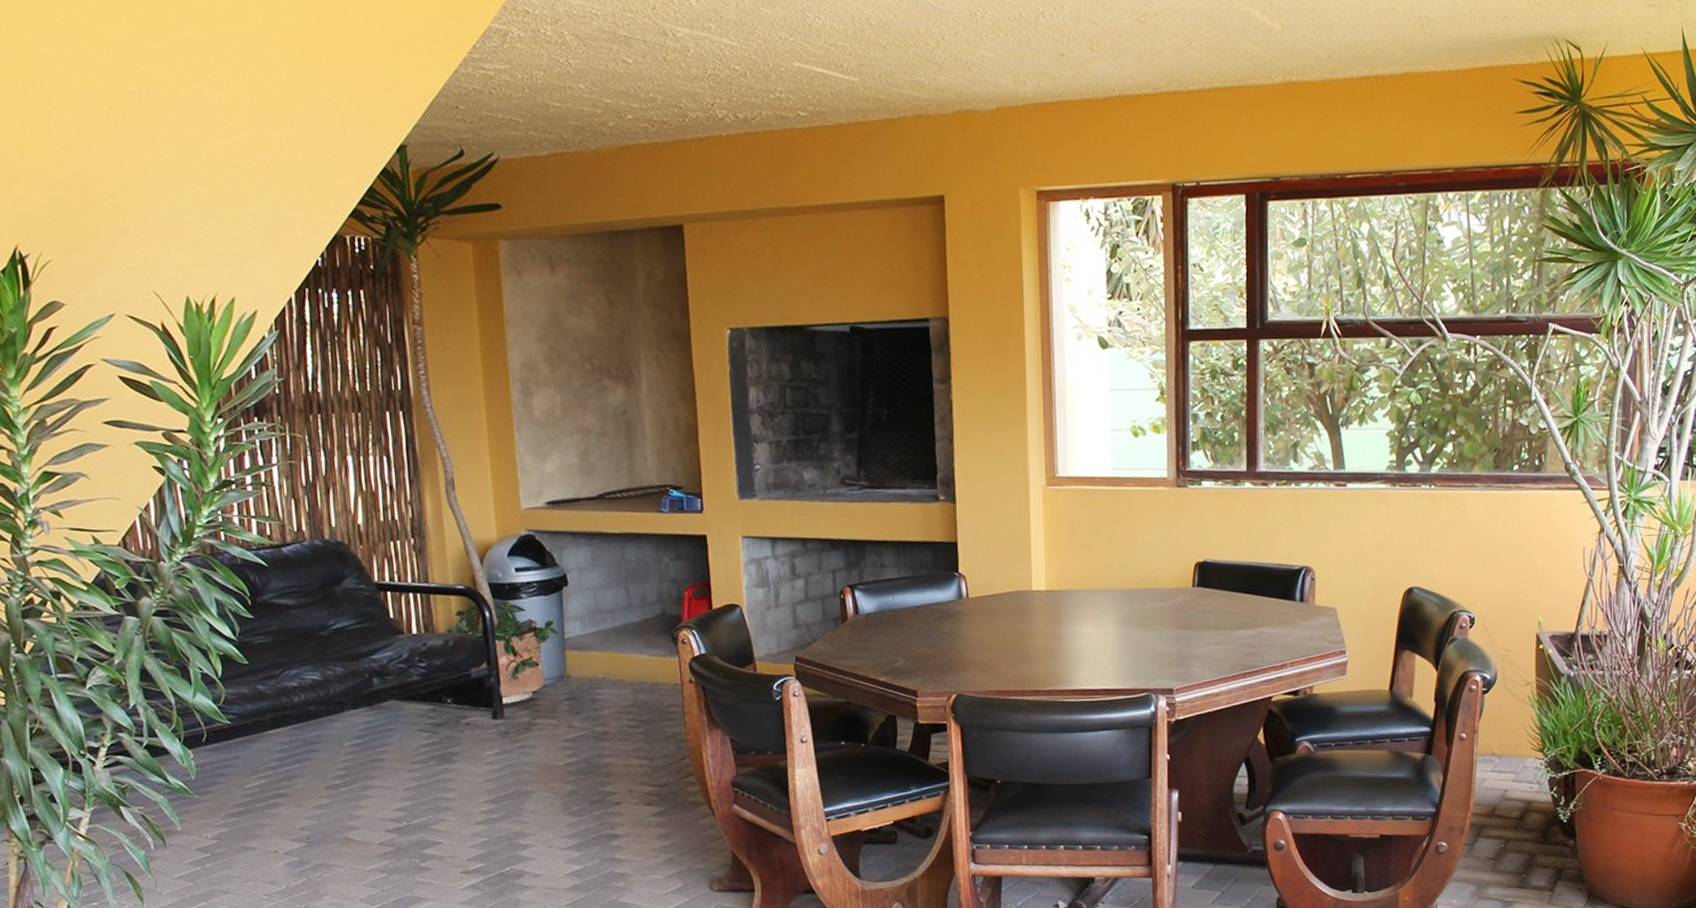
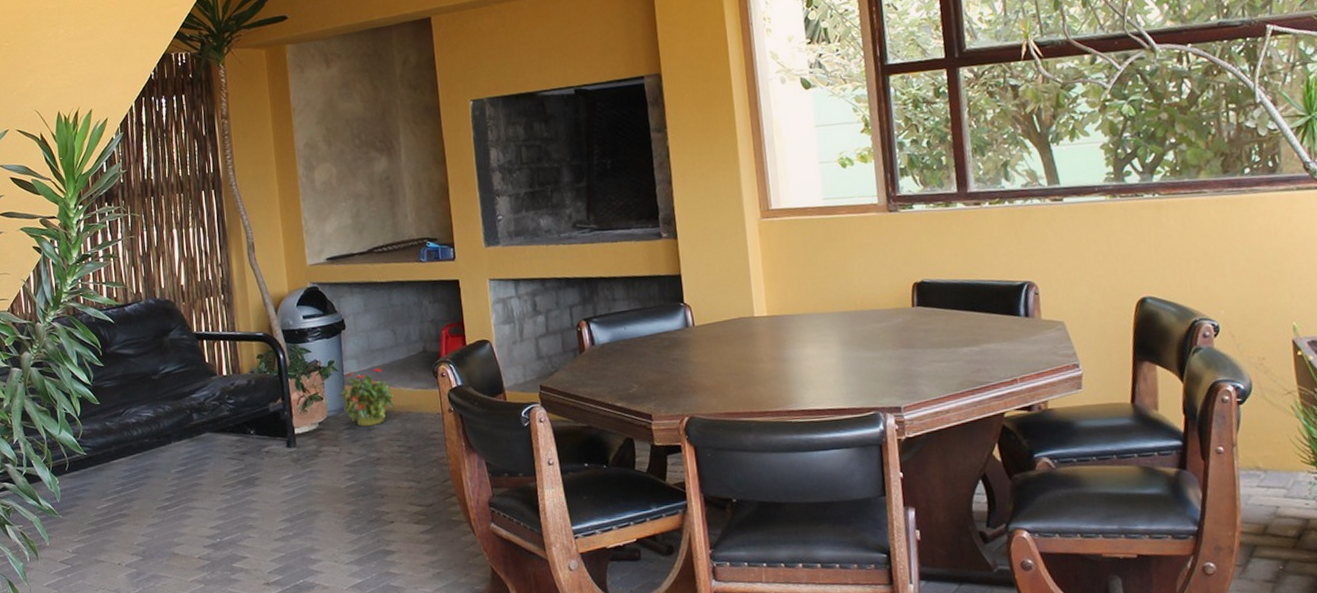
potted plant: none [557,631,626,697] -> present [338,368,395,427]

